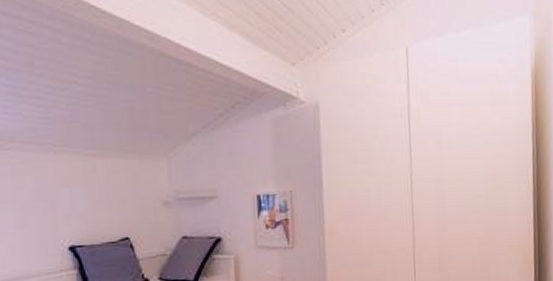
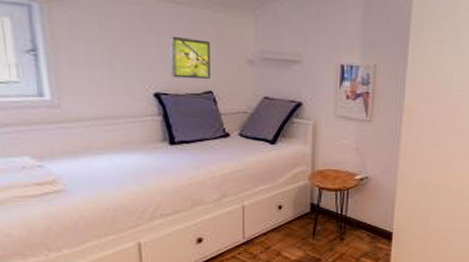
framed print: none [84,187,126,229] -> present [170,35,210,80]

